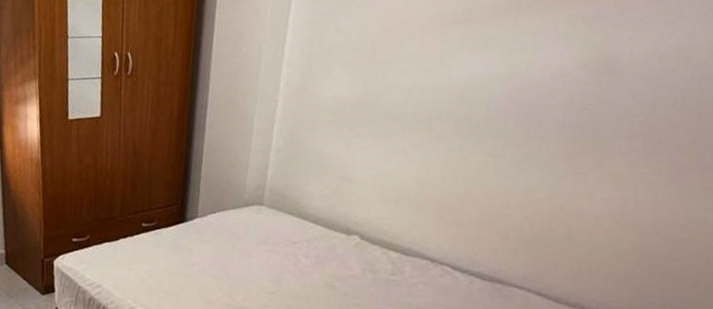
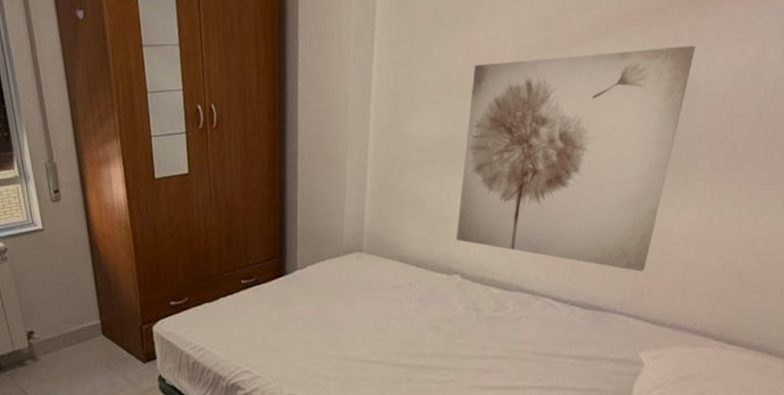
wall art: none [357,23,621,248] -> present [456,45,696,272]

